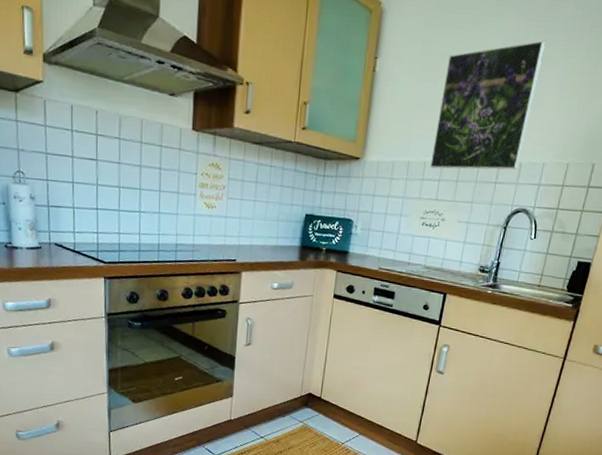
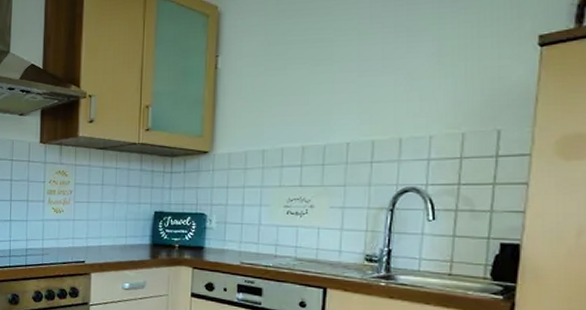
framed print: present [430,40,545,170] -> none [289,12,409,154]

